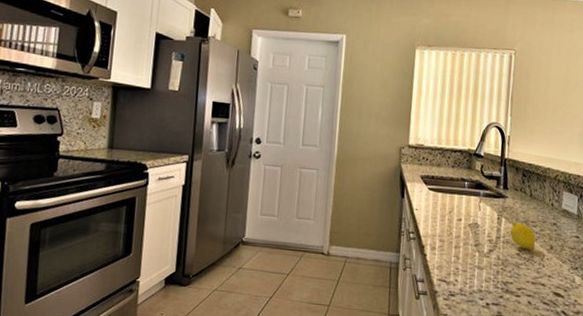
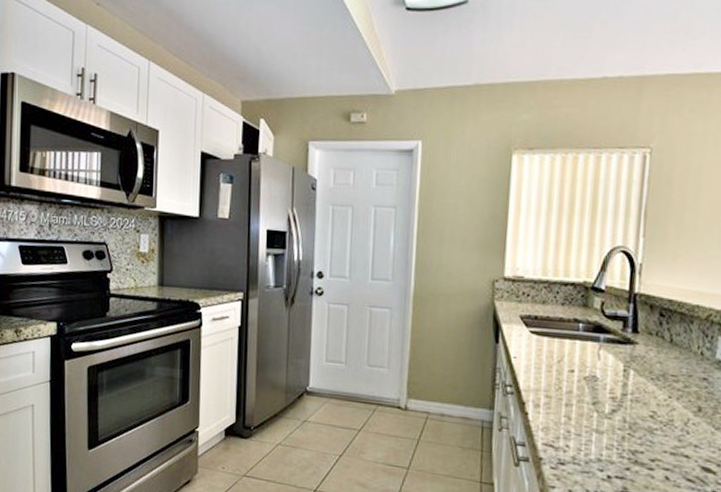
fruit: present [509,222,536,250] -> none [640,375,678,411]

